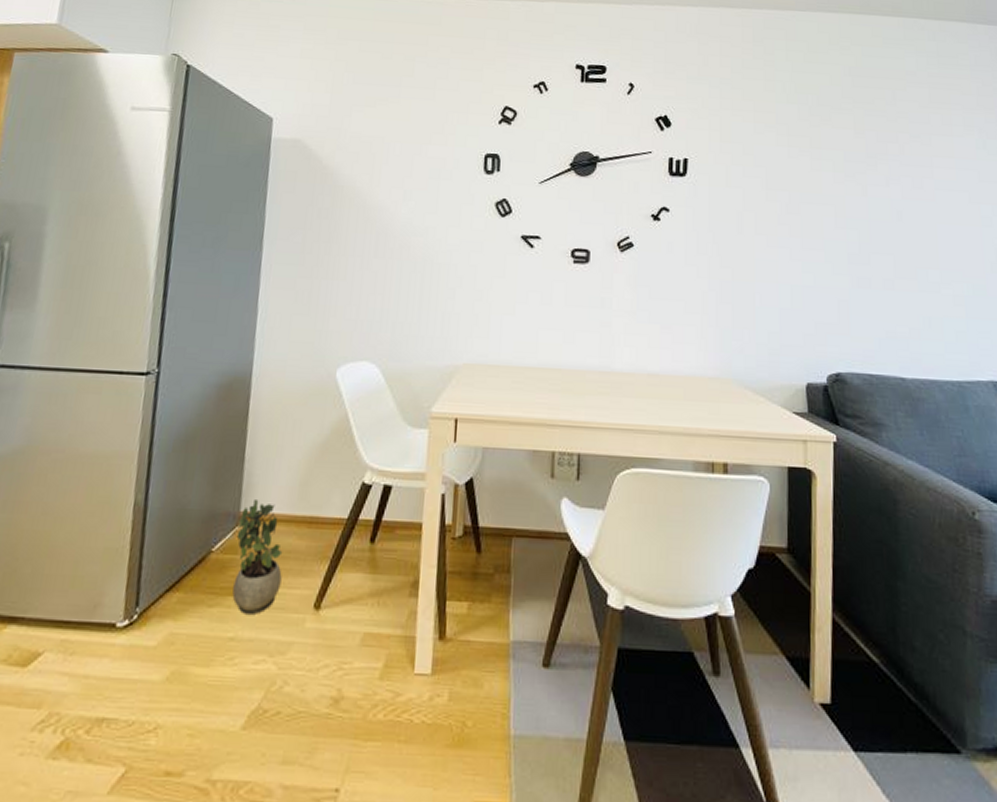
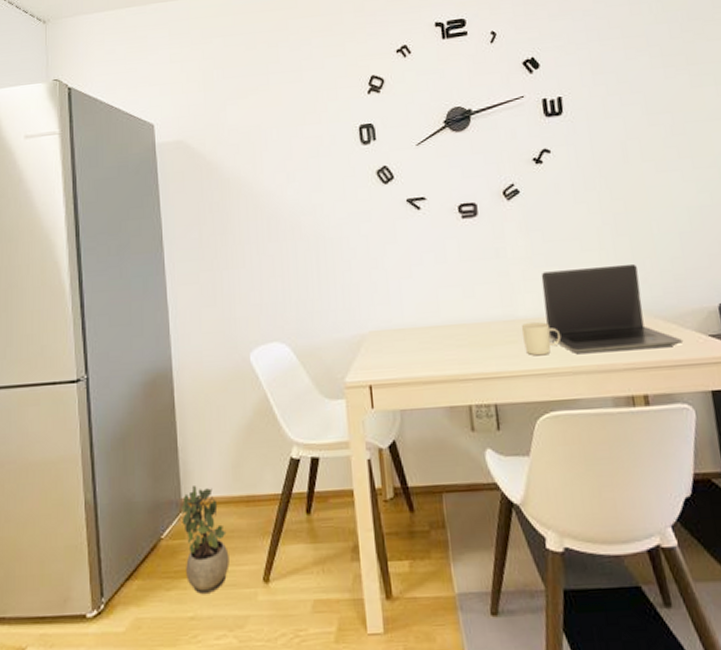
mug: none [615,377,653,411] -> present [521,322,561,356]
laptop computer: none [641,328,769,418] -> present [541,263,684,353]

